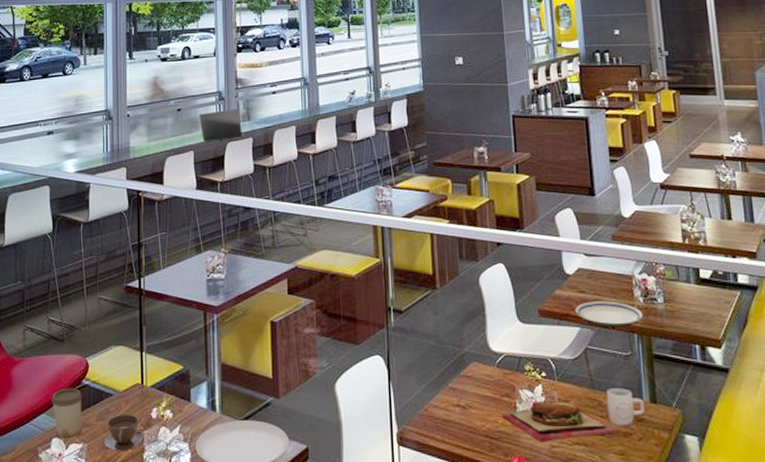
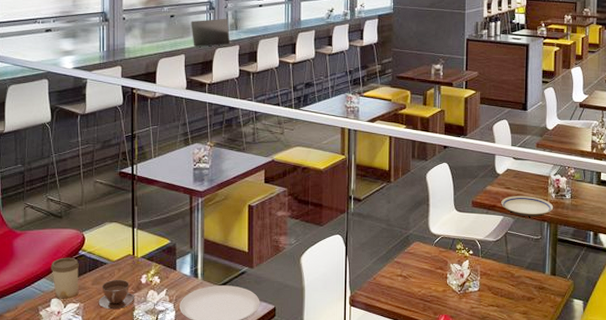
sandwich: present [502,399,616,442] -> none [435,271,522,304]
mug: present [606,388,645,427] -> none [517,264,546,293]

